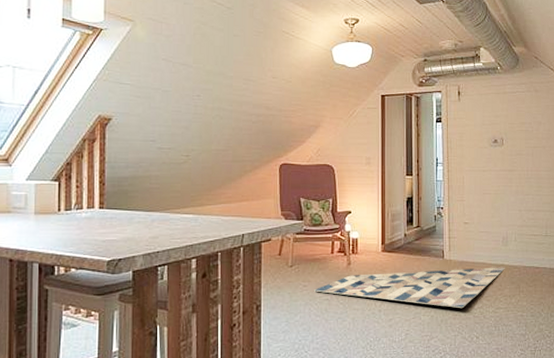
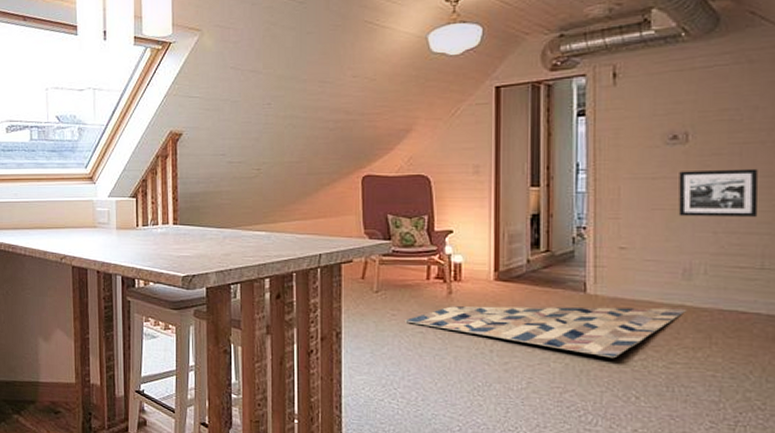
picture frame: none [499,165,543,199] -> present [678,168,759,217]

